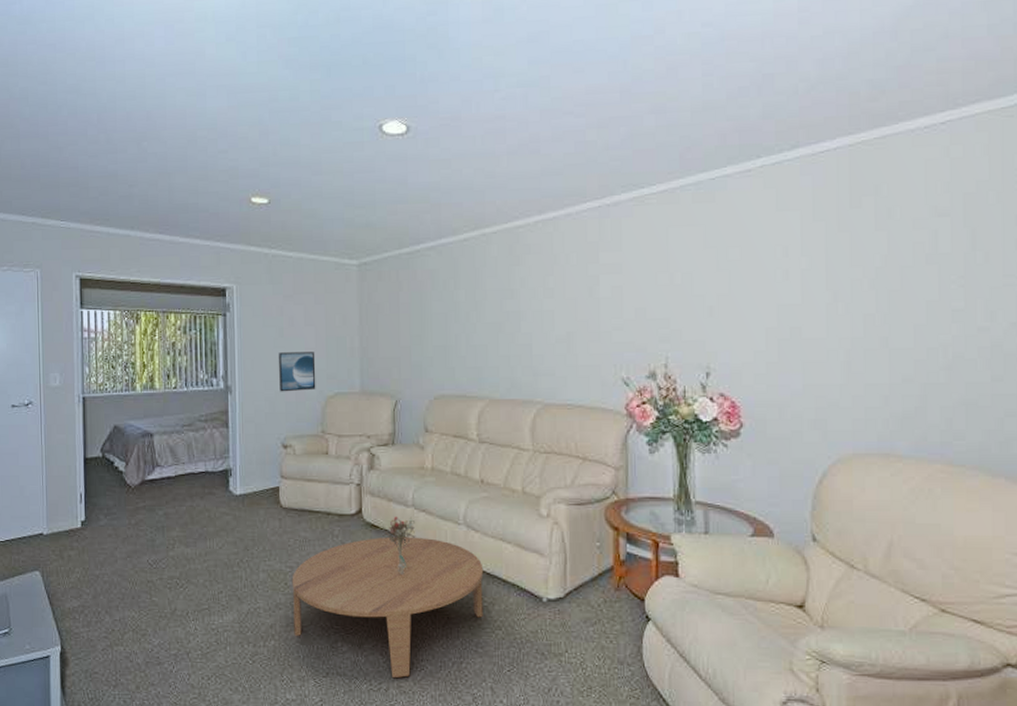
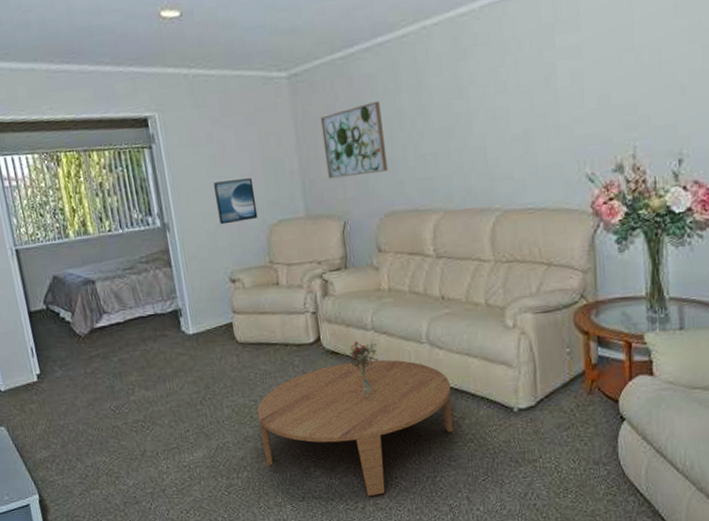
wall art: none [383,293,441,360] -> present [320,100,388,179]

